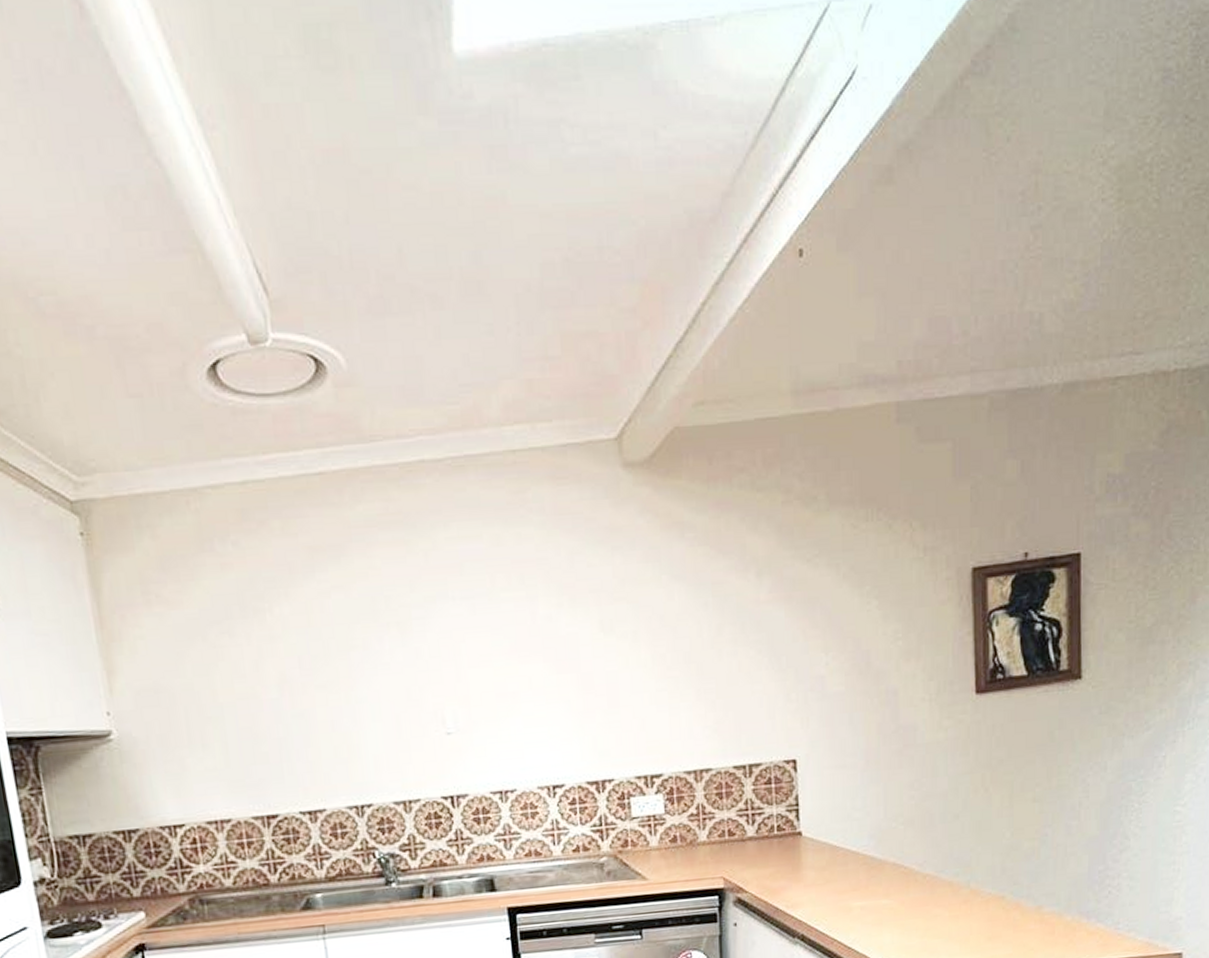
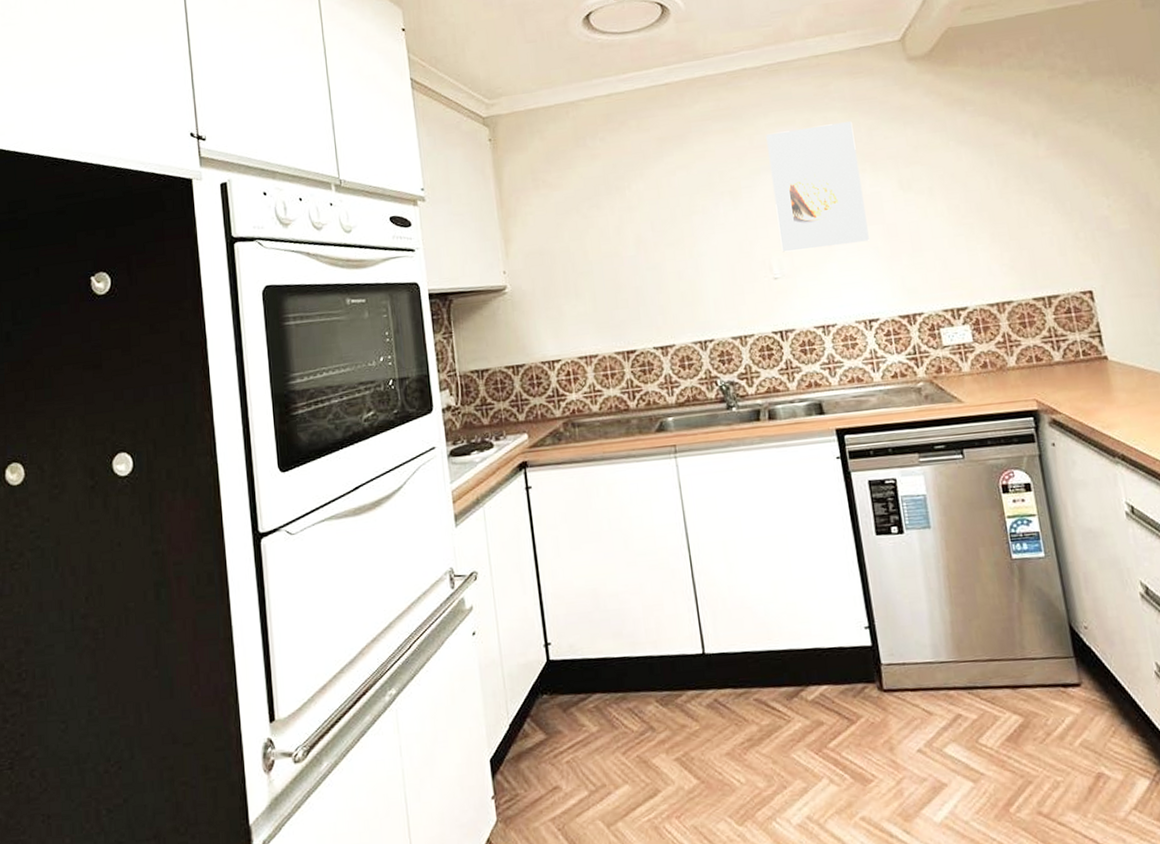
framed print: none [445,542,560,702] -> present [766,121,869,252]

